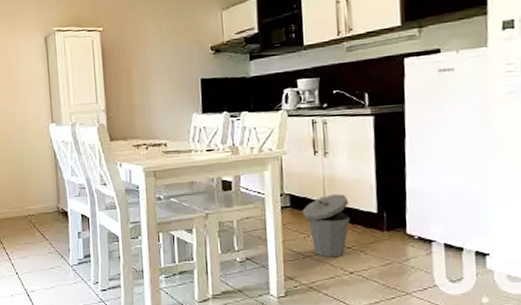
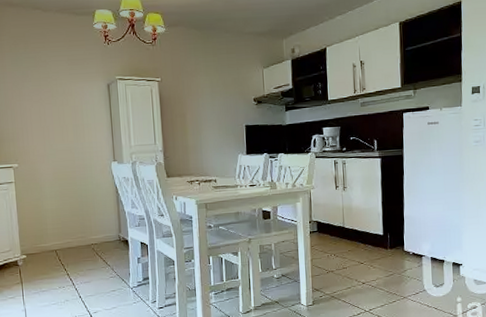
trash can: present [302,194,350,258] -> none [326,220,363,272]

